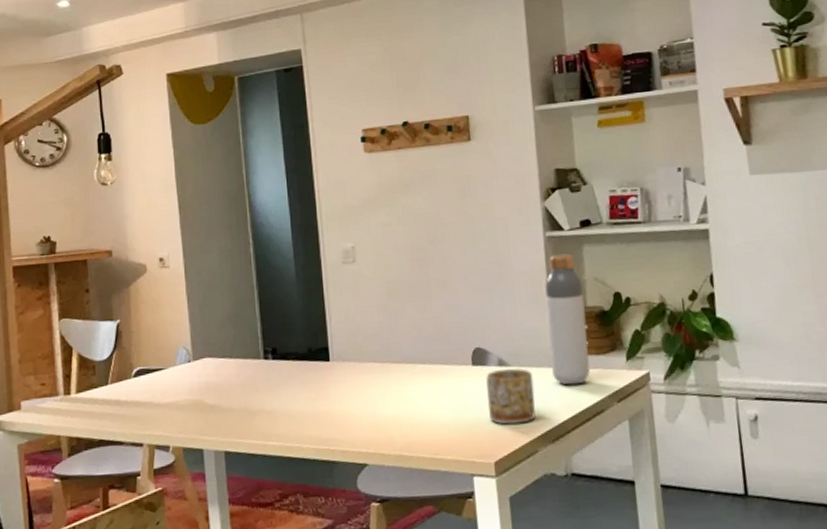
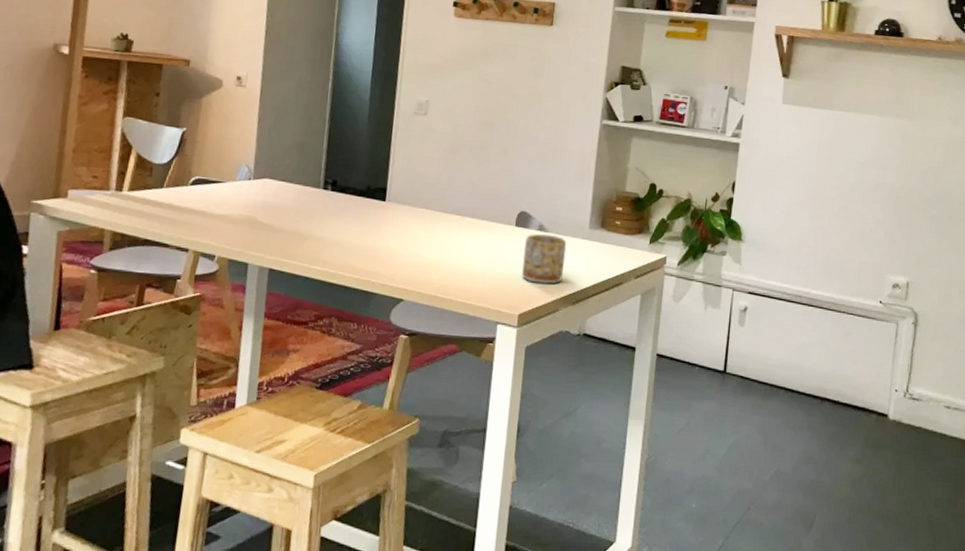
bottle: present [545,253,590,386] -> none [584,141,626,258]

